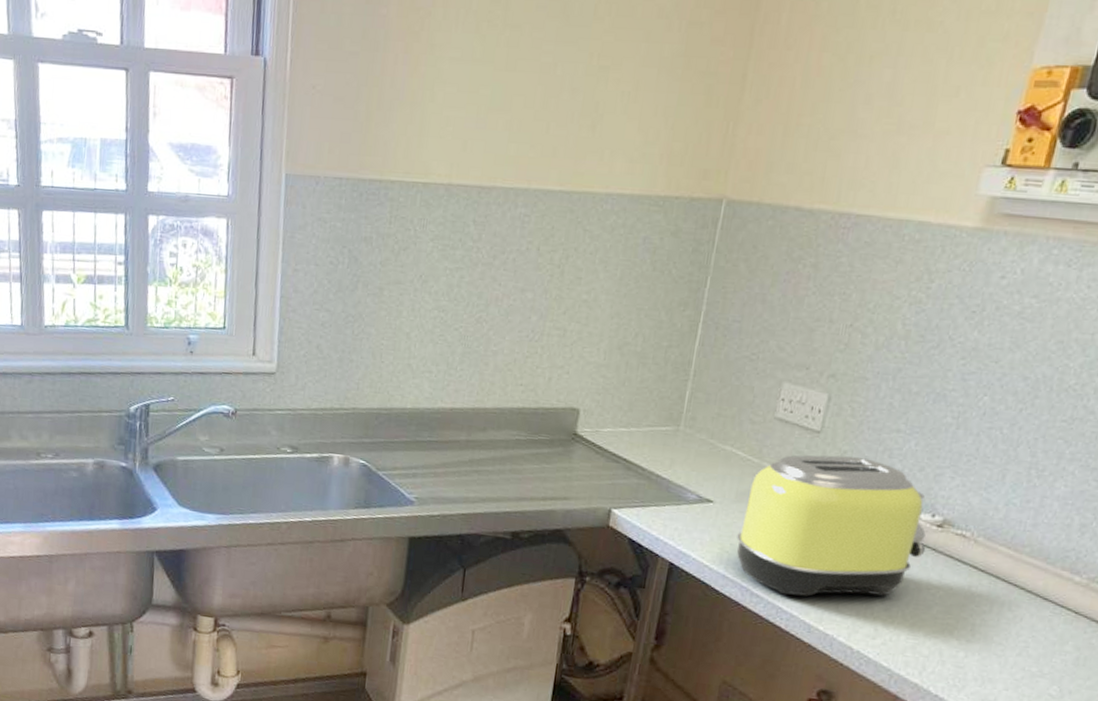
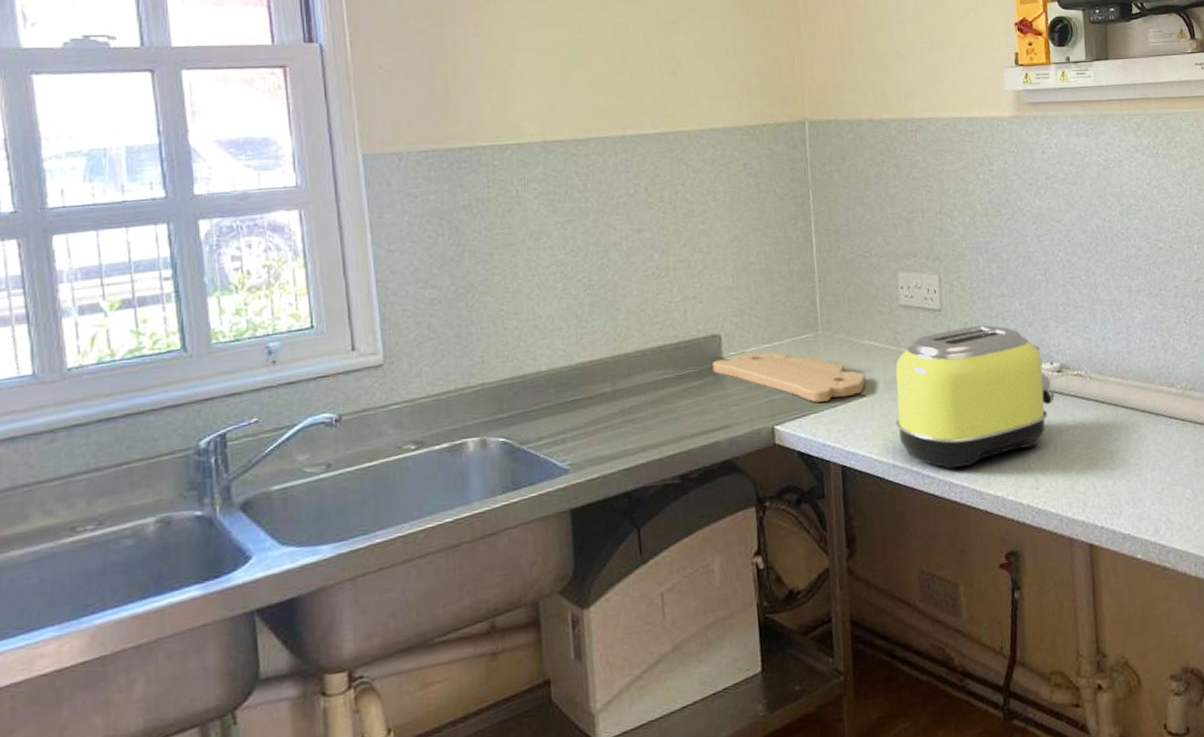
cutting board: none [564,432,718,498] -> present [712,352,866,403]

